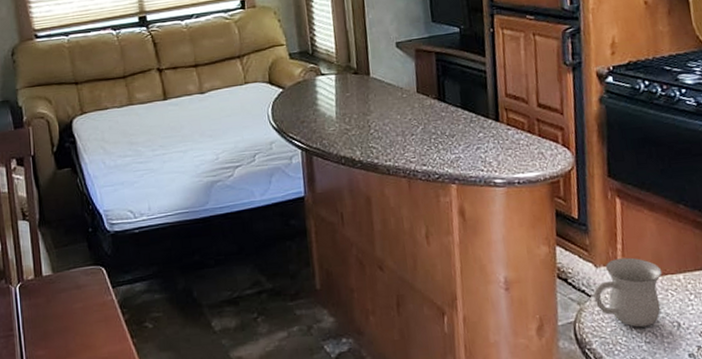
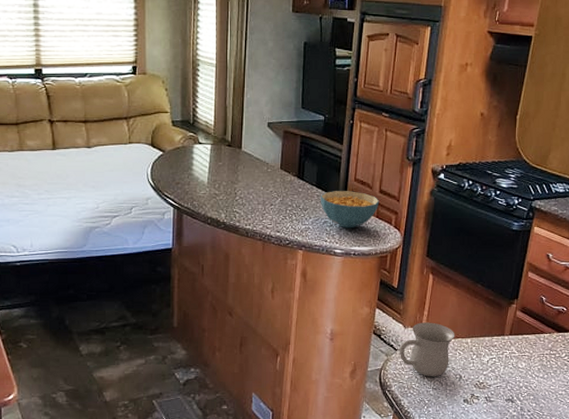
cereal bowl: none [467,108,540,153] -> present [320,191,380,229]

